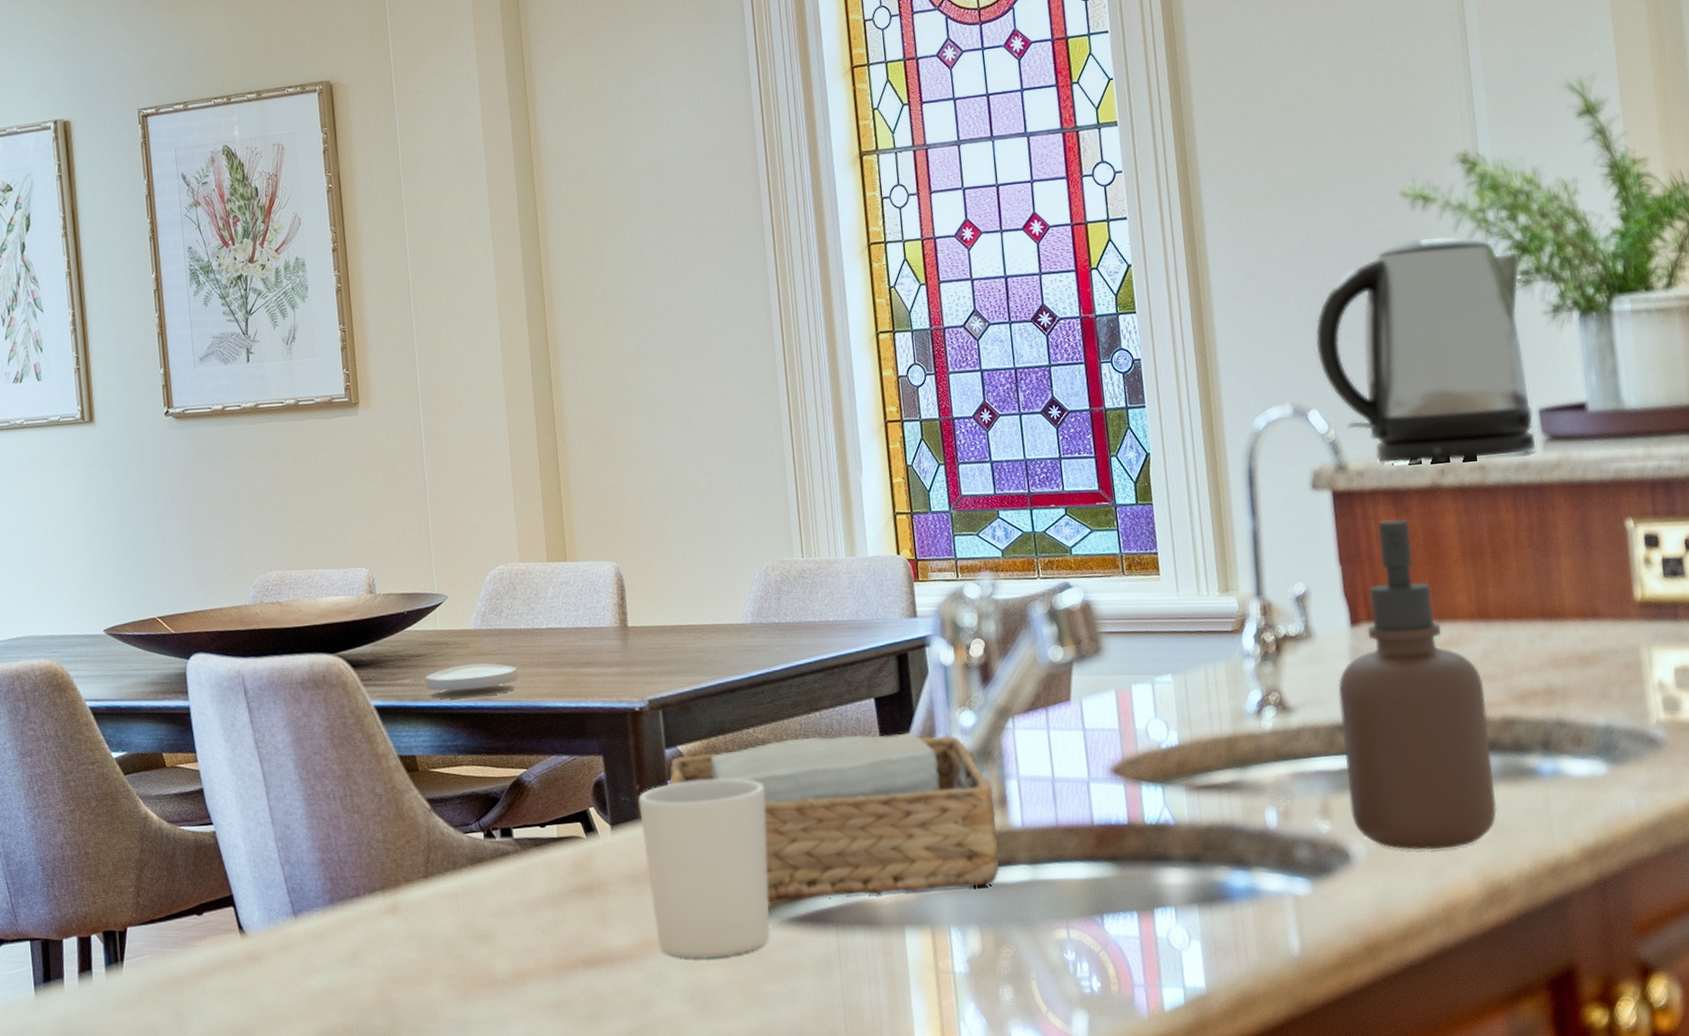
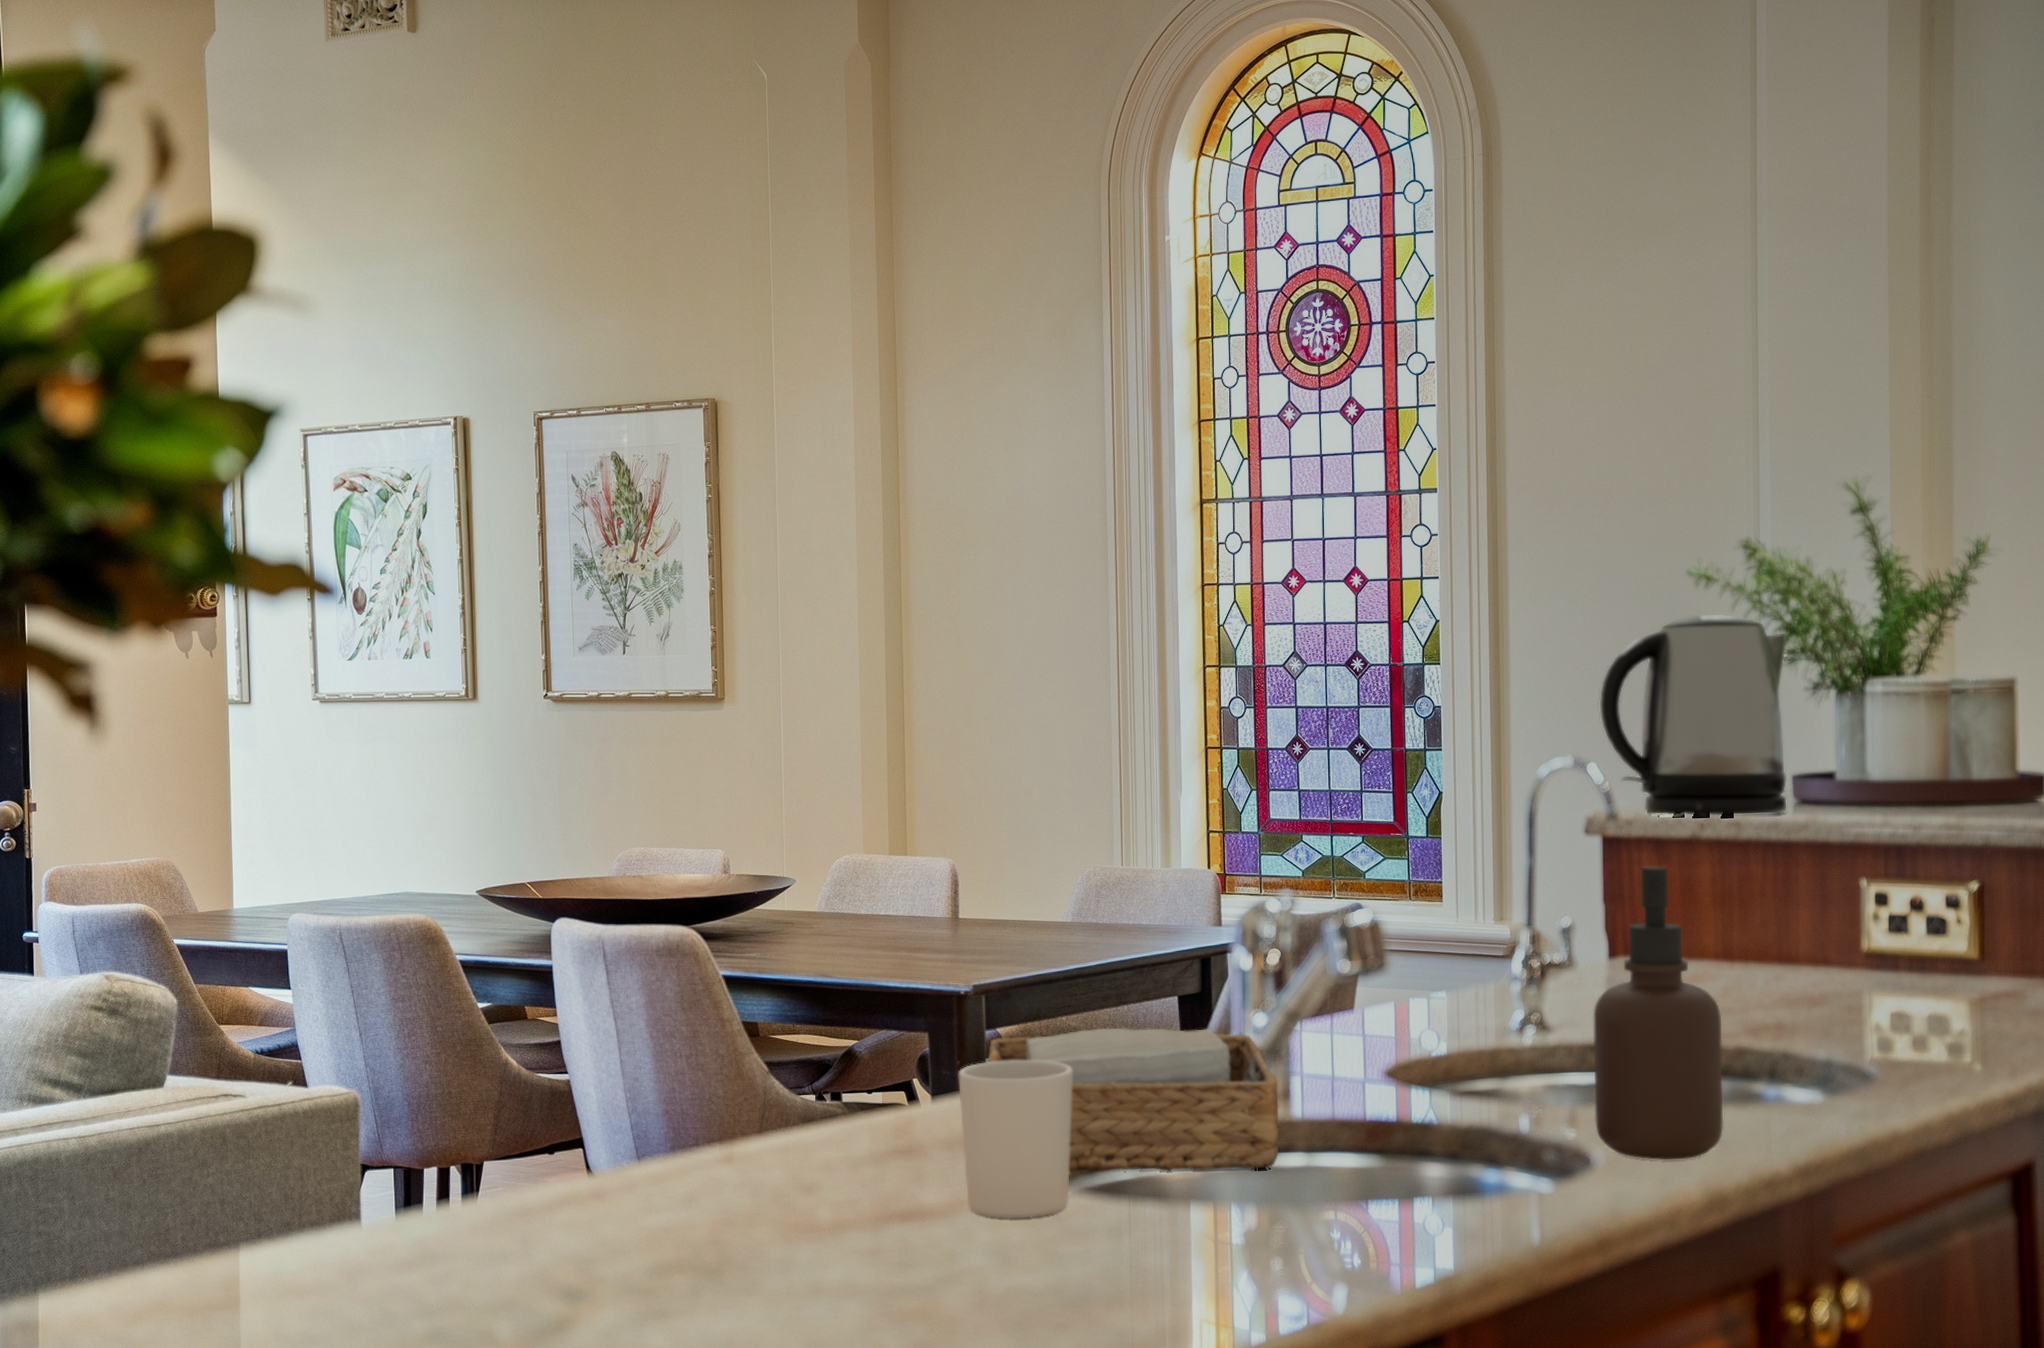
dish: present [425,663,518,699] -> none [770,942,855,974]

